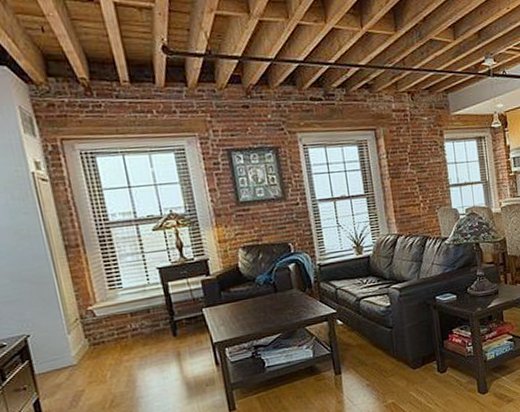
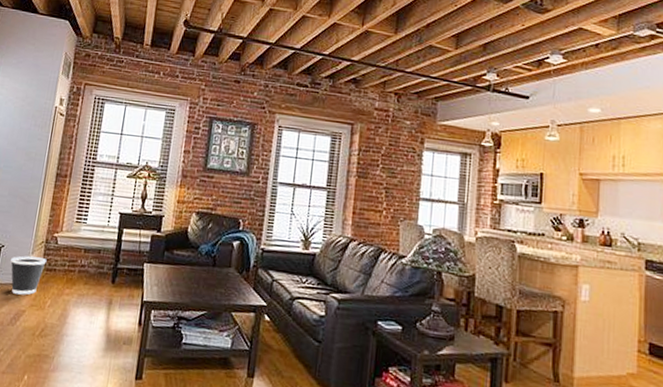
wastebasket: none [44,334,90,378] -> present [11,256,47,295]

